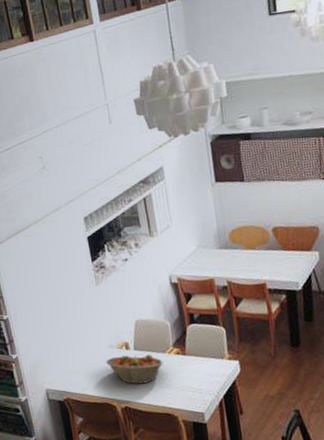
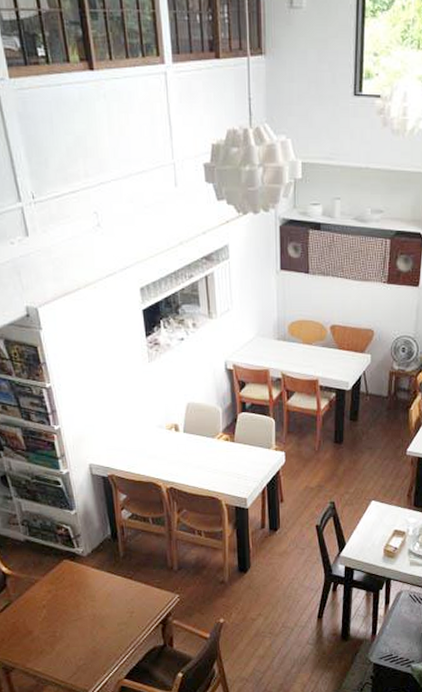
fruit basket: present [106,354,163,385] -> none [154,437,212,467]

